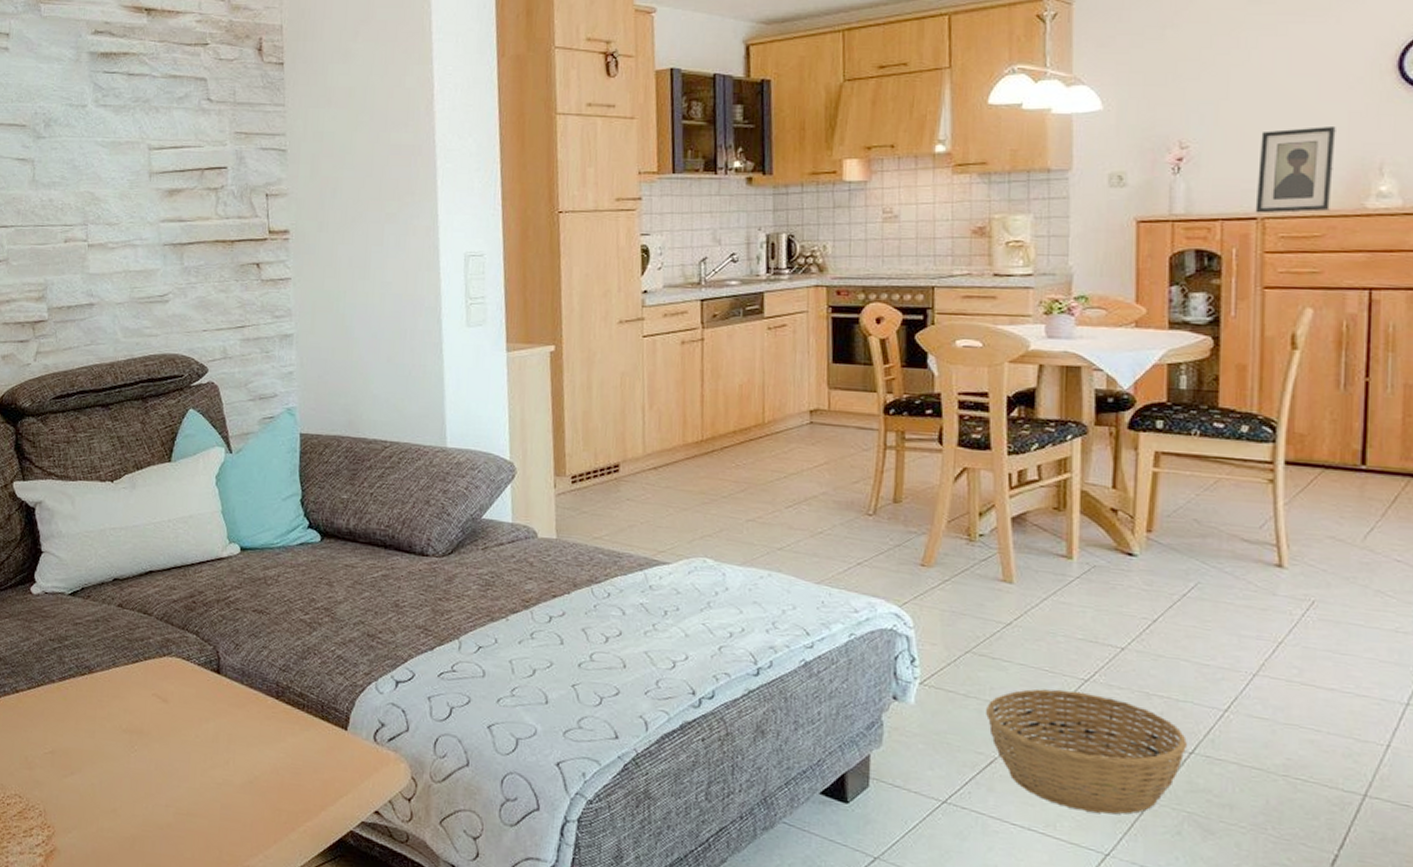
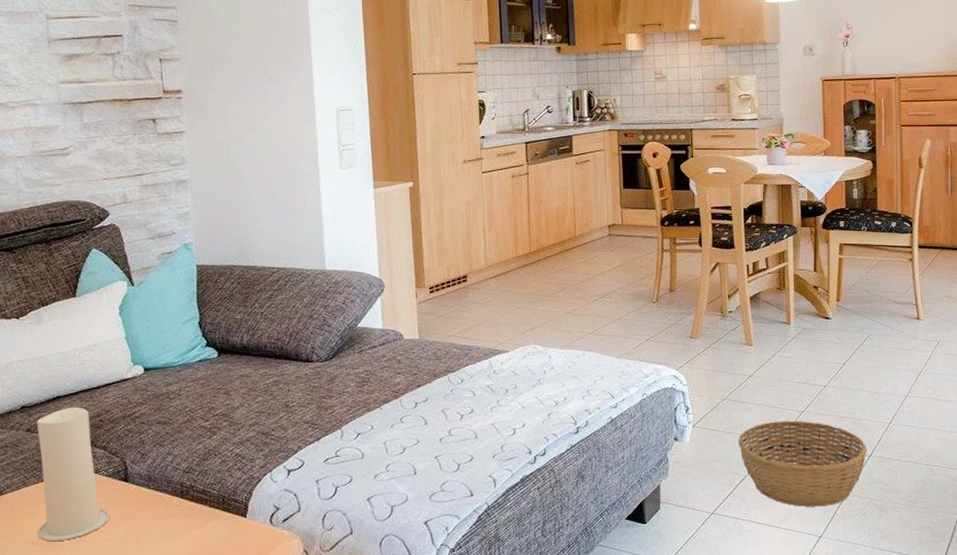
candle: none [126,583,201,731] -> present [36,406,110,542]
picture frame: present [1255,125,1336,214] -> none [894,14,939,74]

